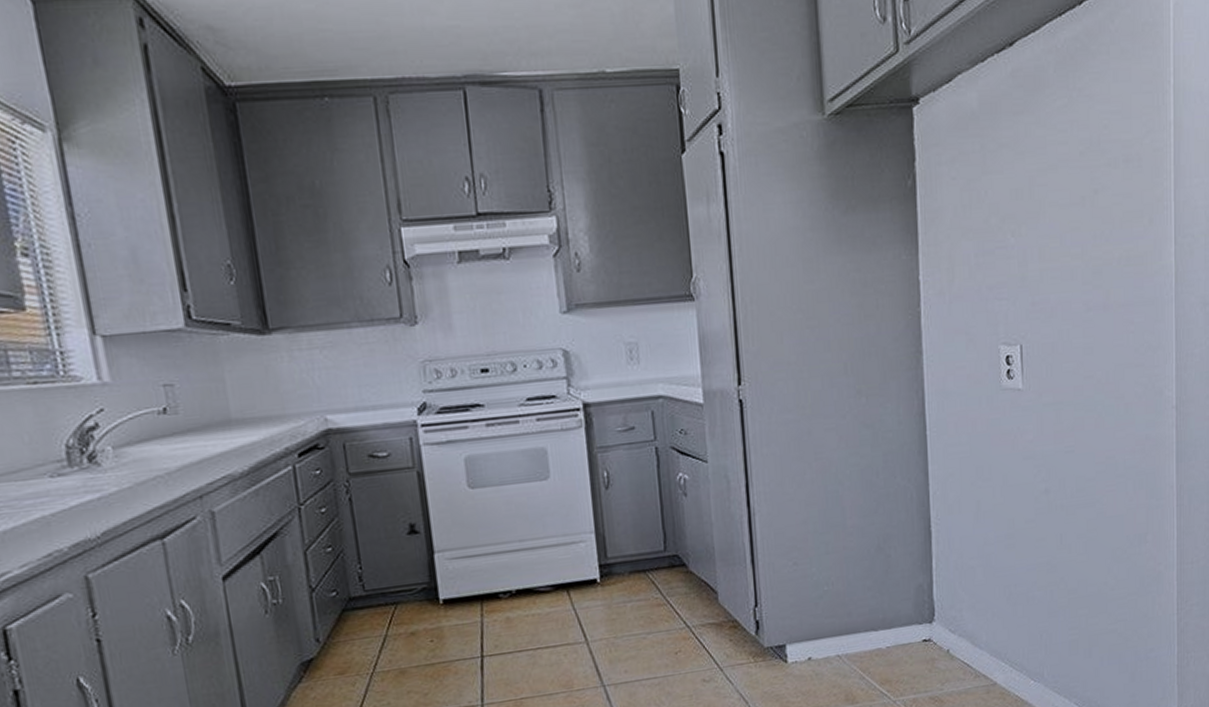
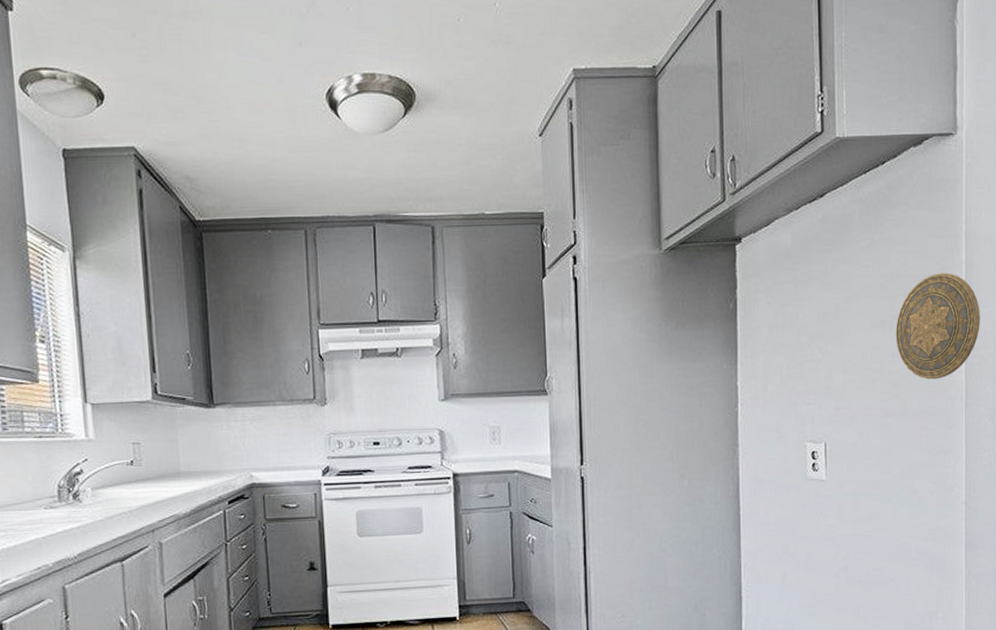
decorative plate: none [1097,136,1191,265] -> present [896,273,980,380]

